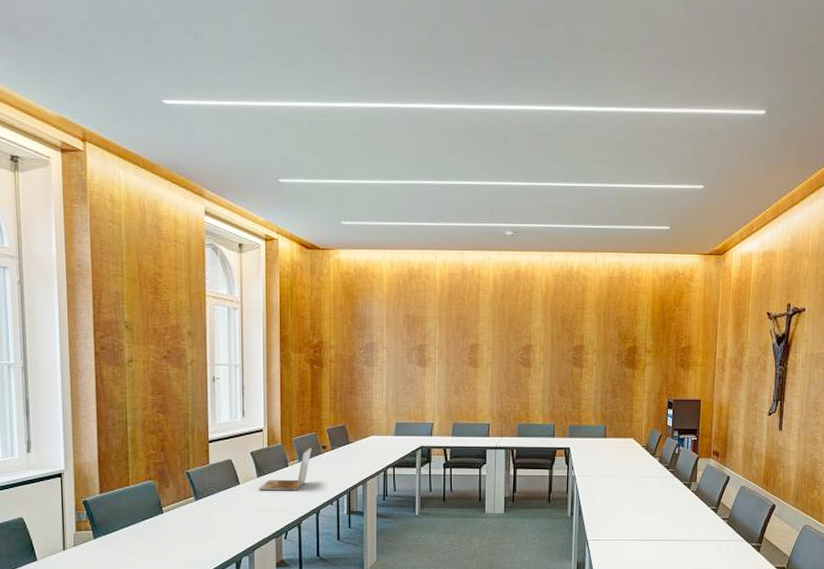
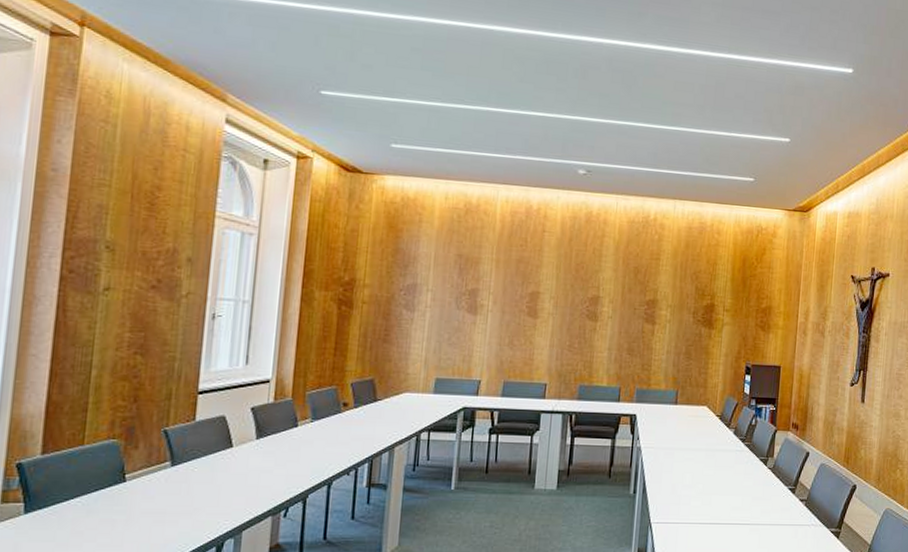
laptop: present [258,447,311,491] -> none [256,404,329,457]

